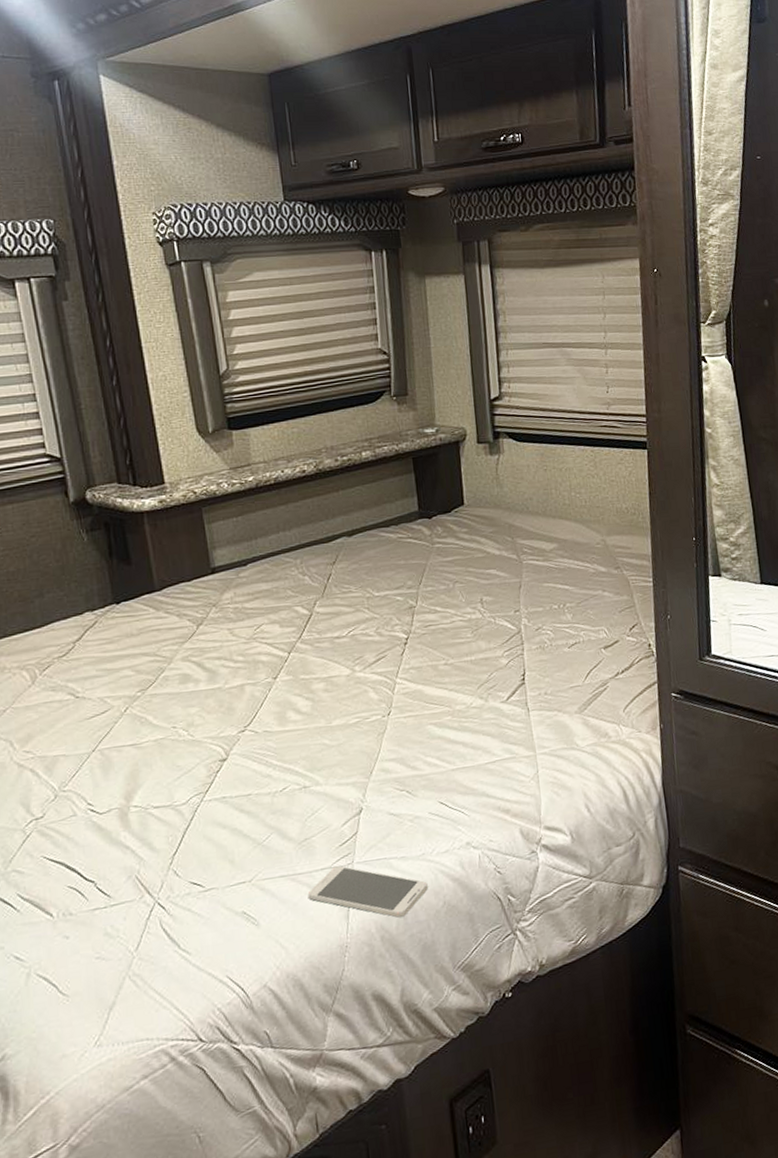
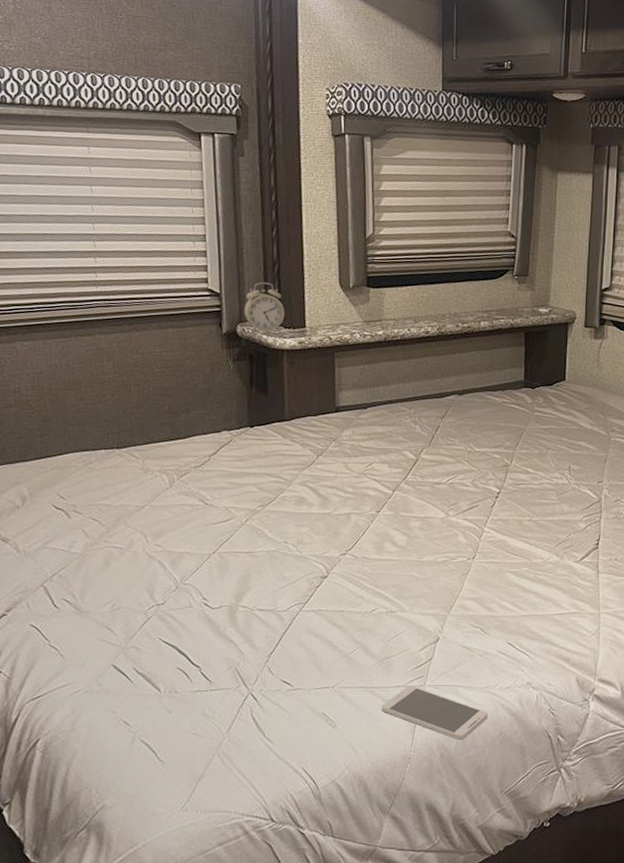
alarm clock: none [91,438,139,498] -> present [244,282,285,333]

